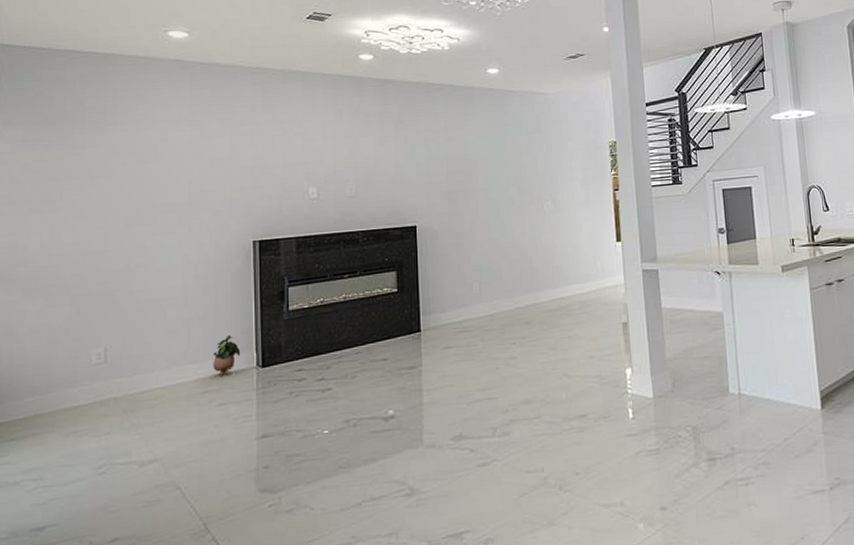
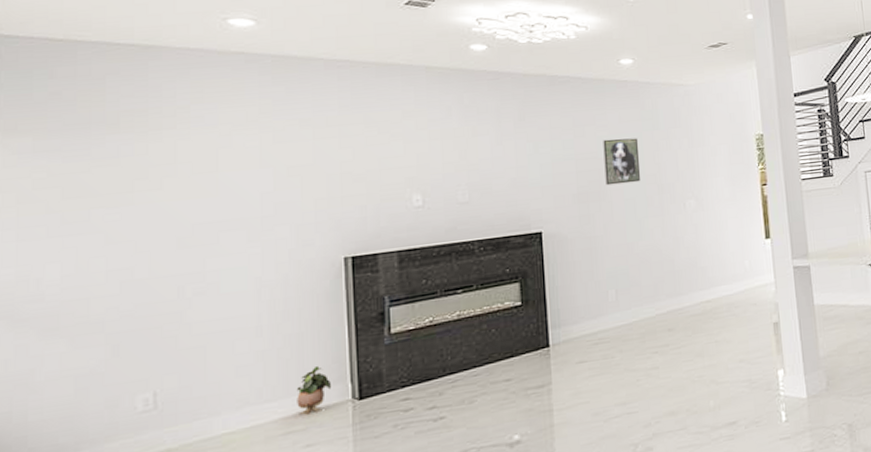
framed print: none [471,142,504,186] -> present [603,138,641,186]

